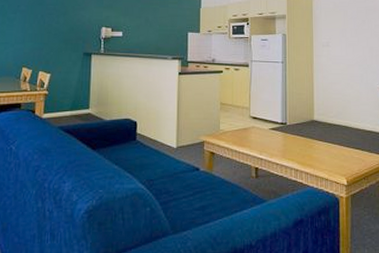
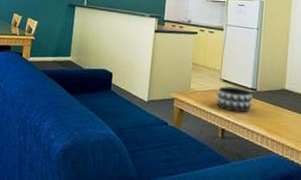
decorative bowl: none [246,122,284,149] -> present [215,85,254,112]

